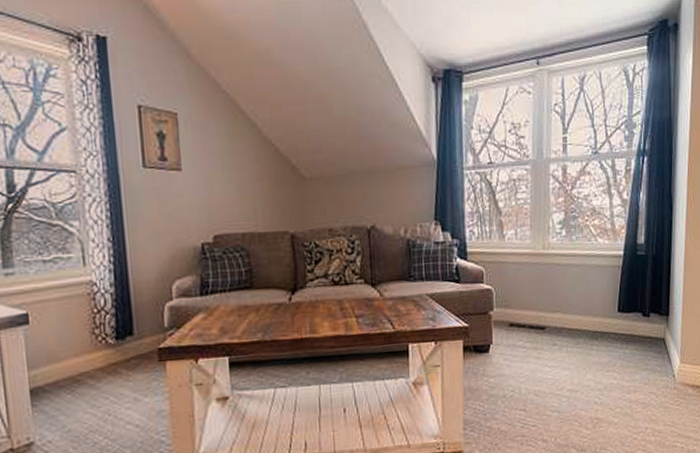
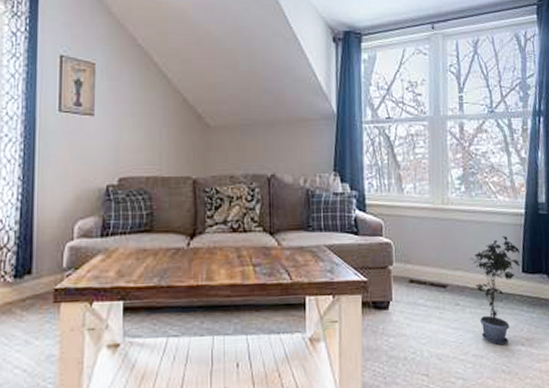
potted plant: none [567,278,619,380] -> present [468,236,522,345]

